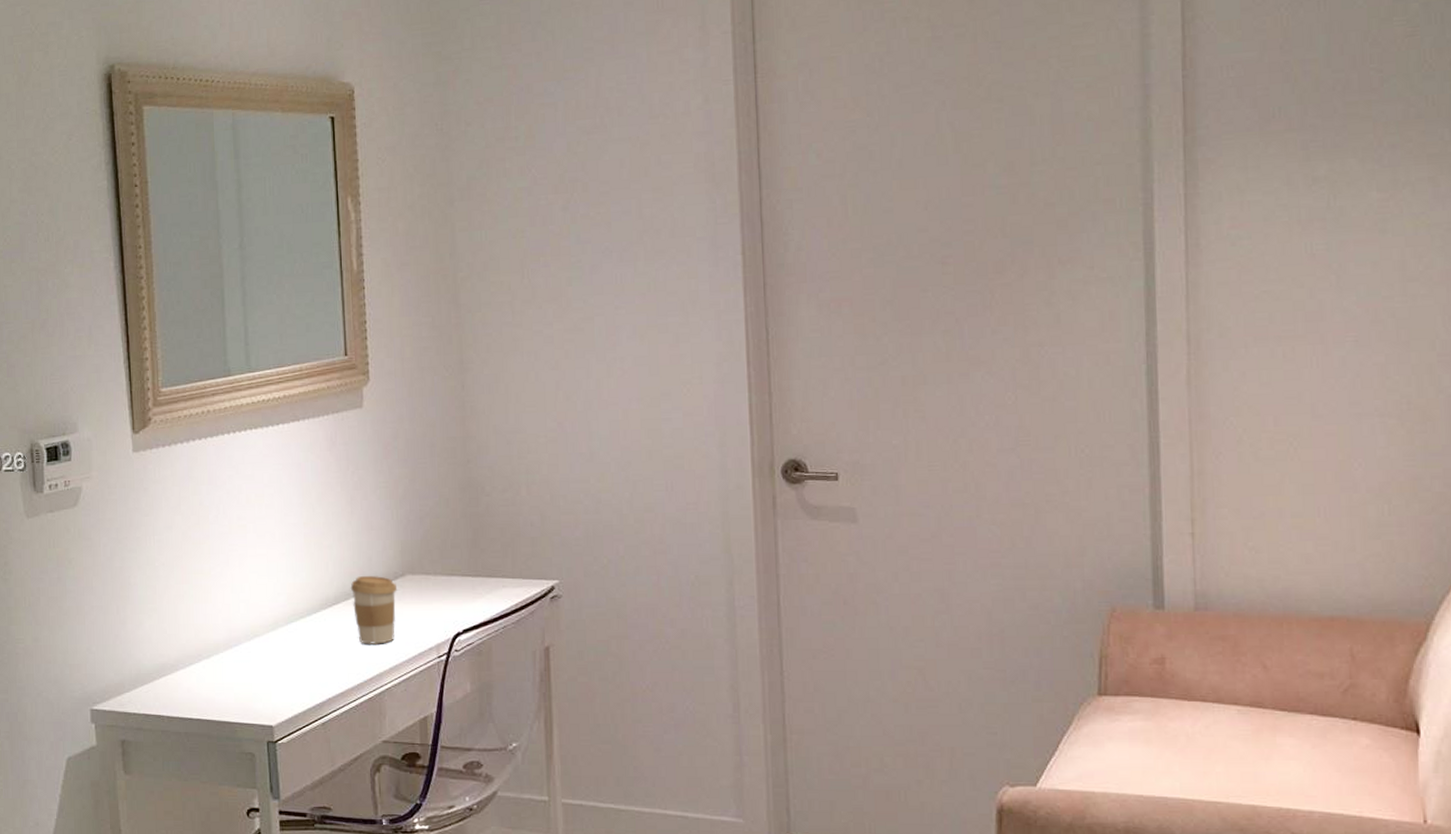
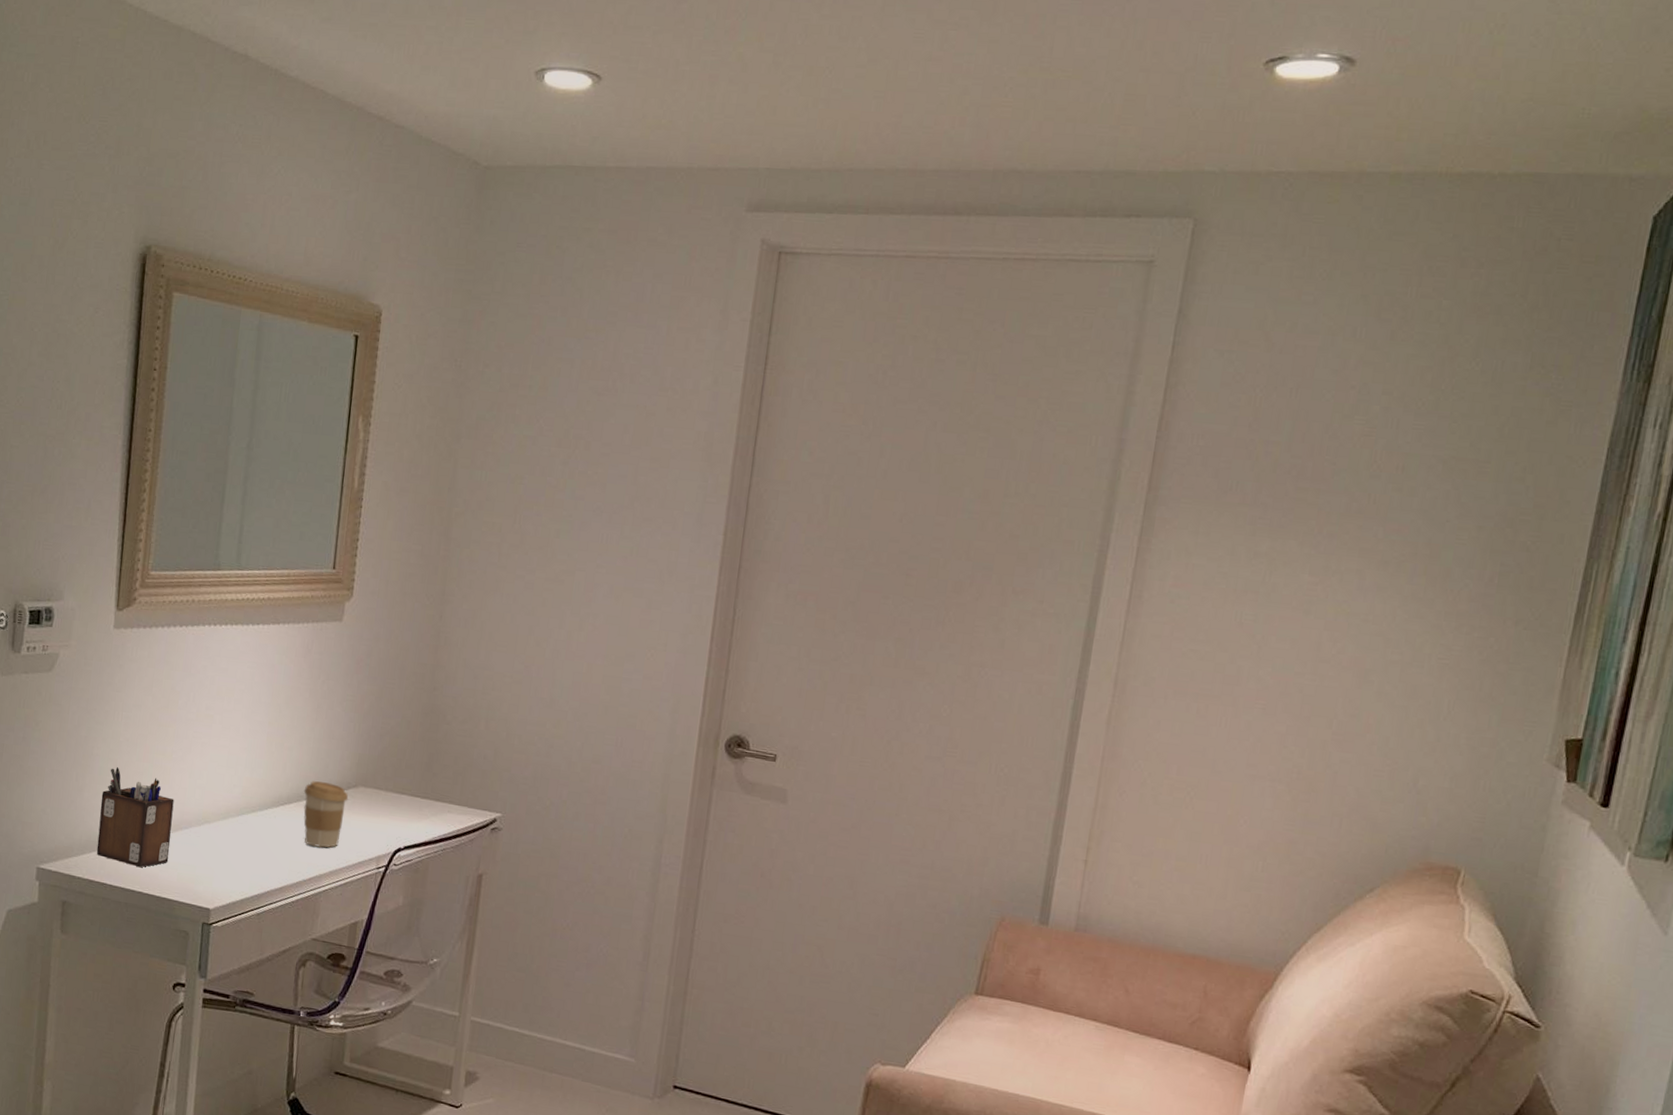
desk organizer: none [145,592,223,694] -> present [96,766,174,868]

